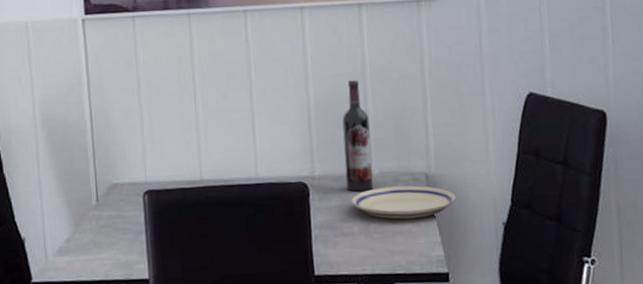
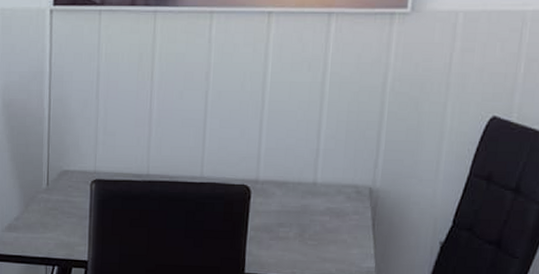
wine bottle: present [342,79,373,192] -> none [288,89,322,199]
plate: present [351,185,456,220] -> none [291,197,397,230]

